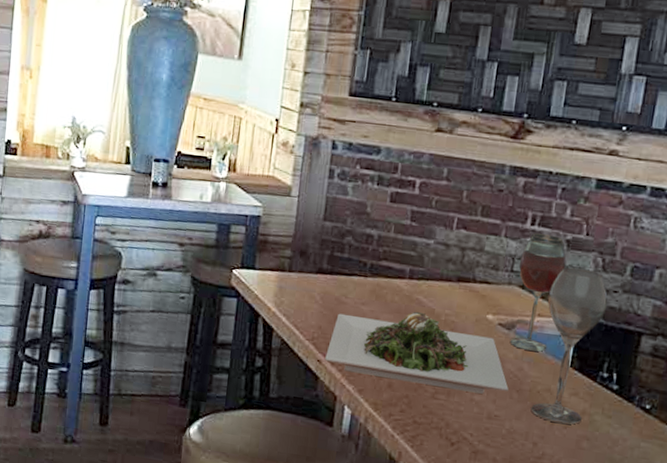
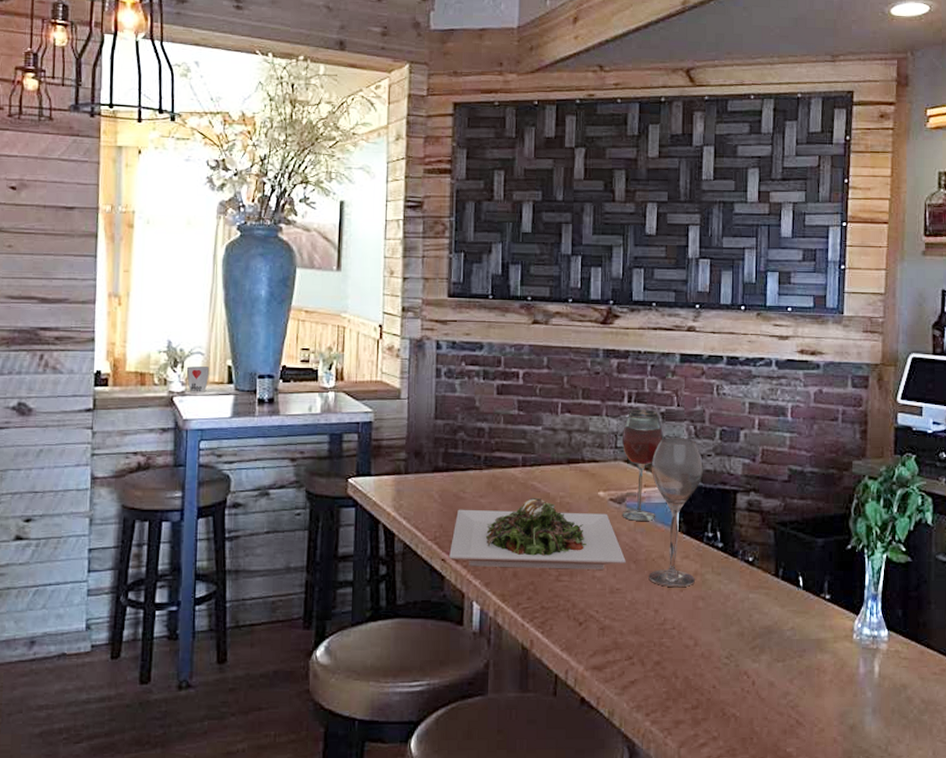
cup: none [87,143,110,171] -> present [186,366,210,394]

